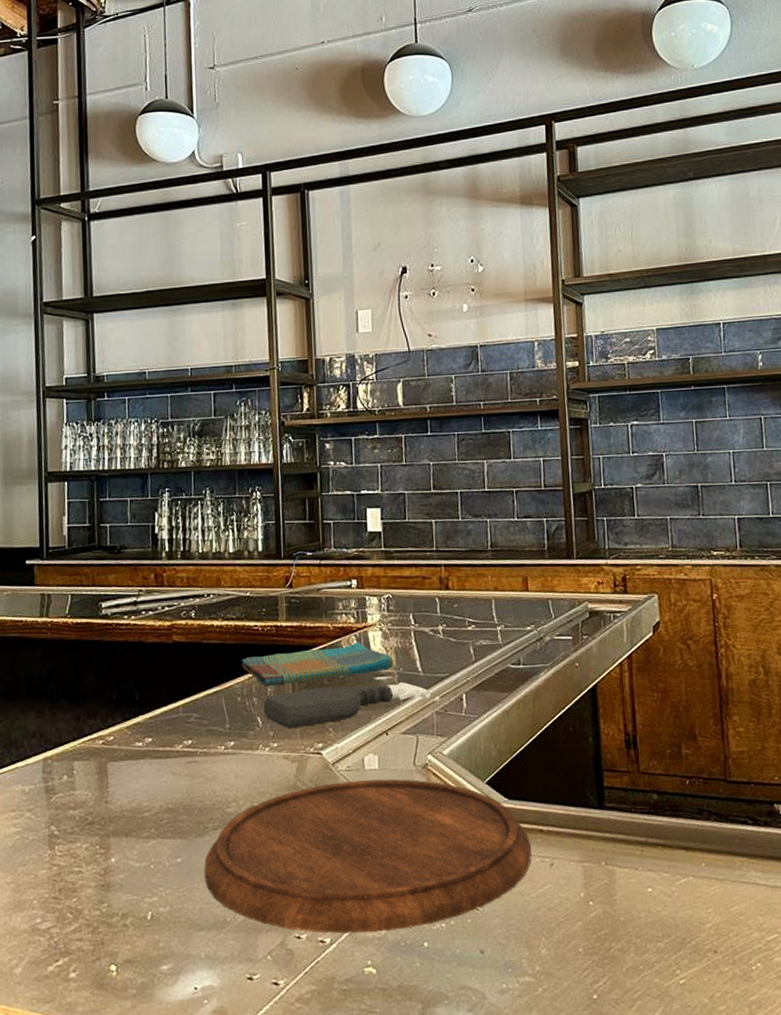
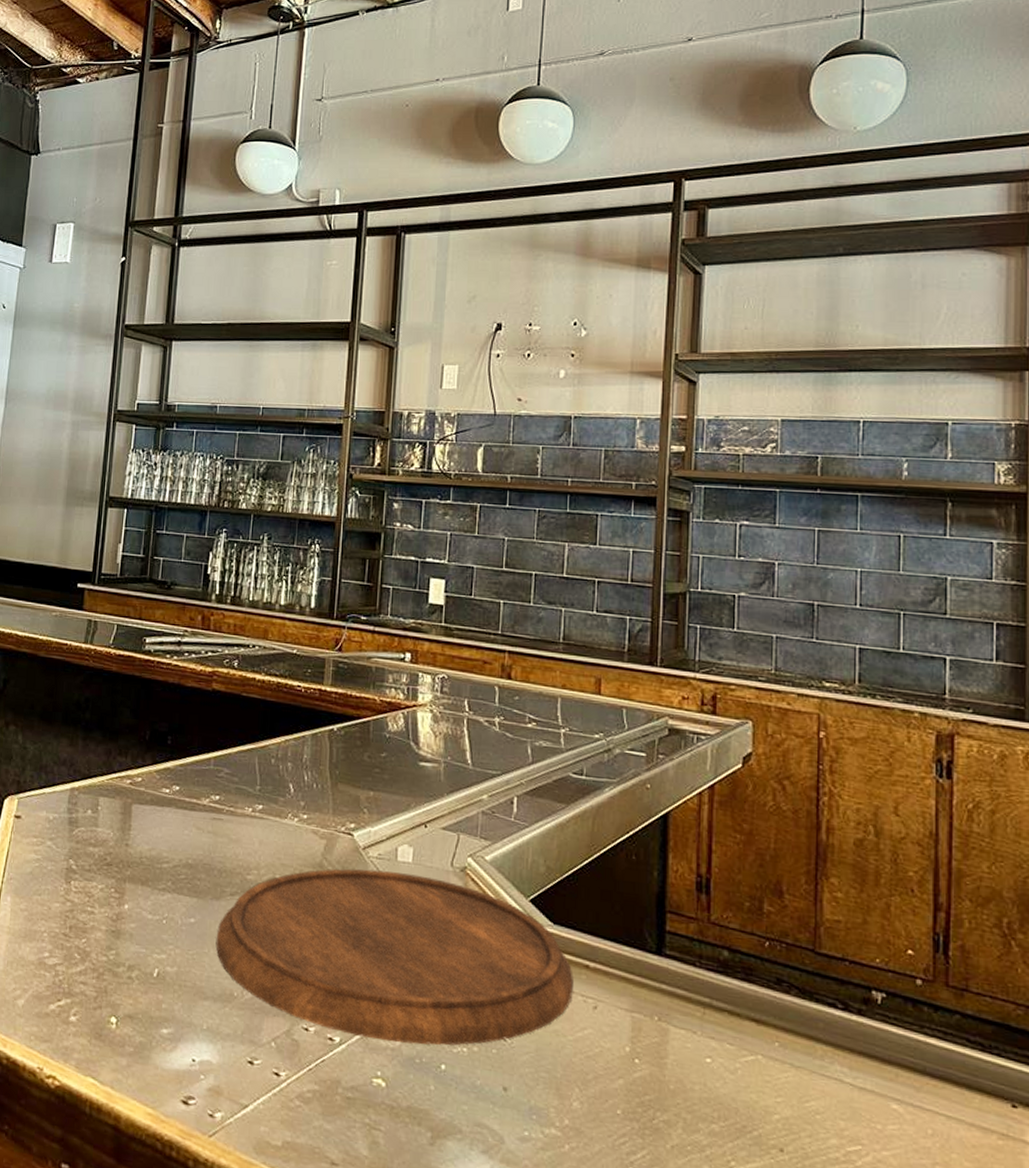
dish towel: present [241,642,394,687] -> none [280,718,442,757]
spray bottle: present [263,682,431,728] -> none [296,762,478,803]

